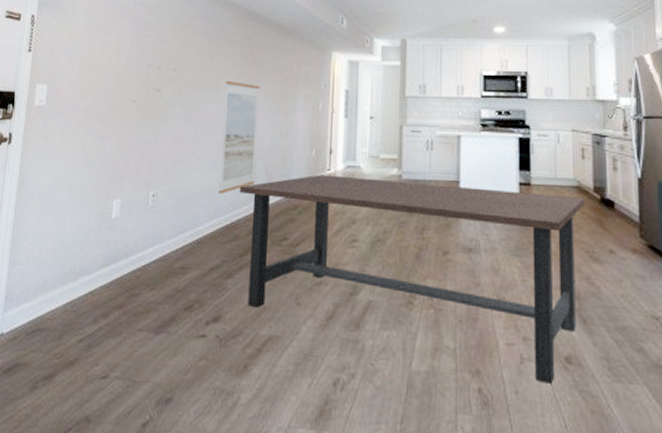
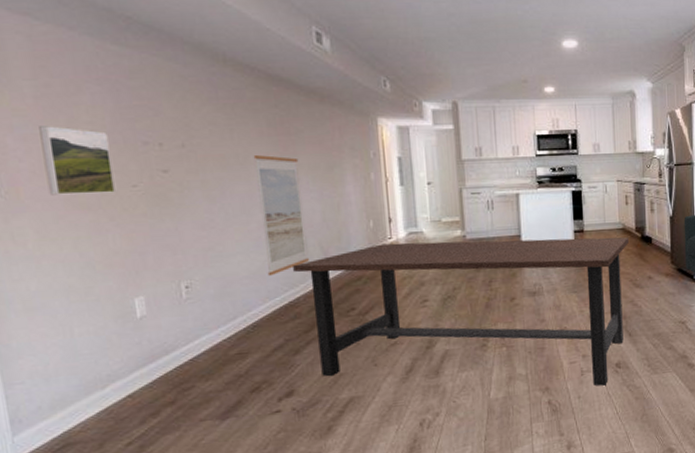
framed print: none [77,49,125,106] -> present [39,126,115,195]

